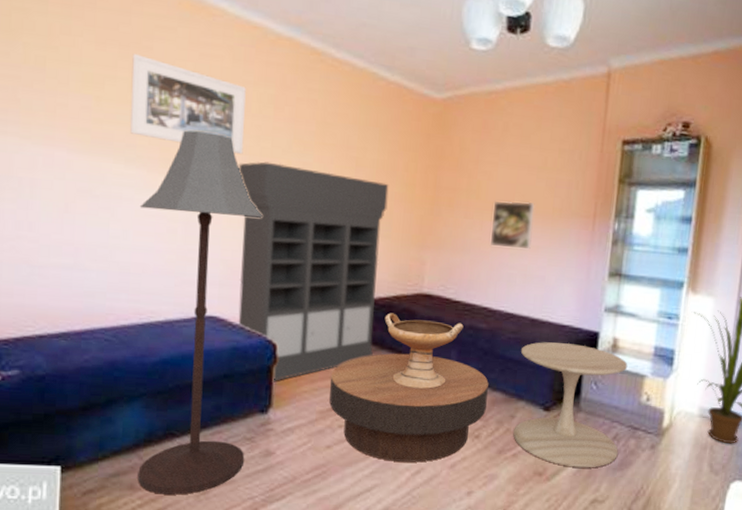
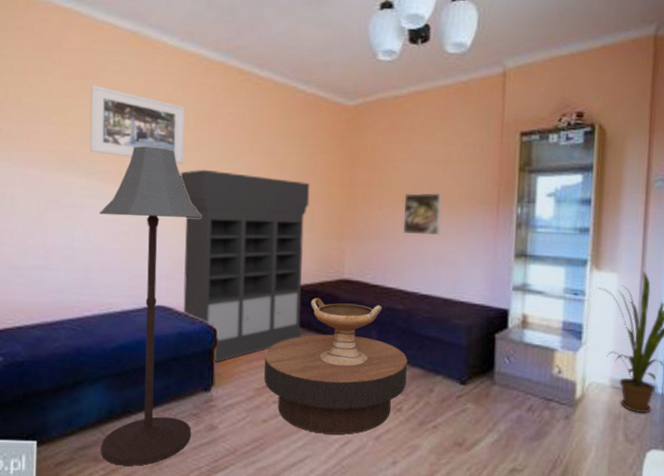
side table: present [513,342,628,468] -> none [432,320,538,438]

